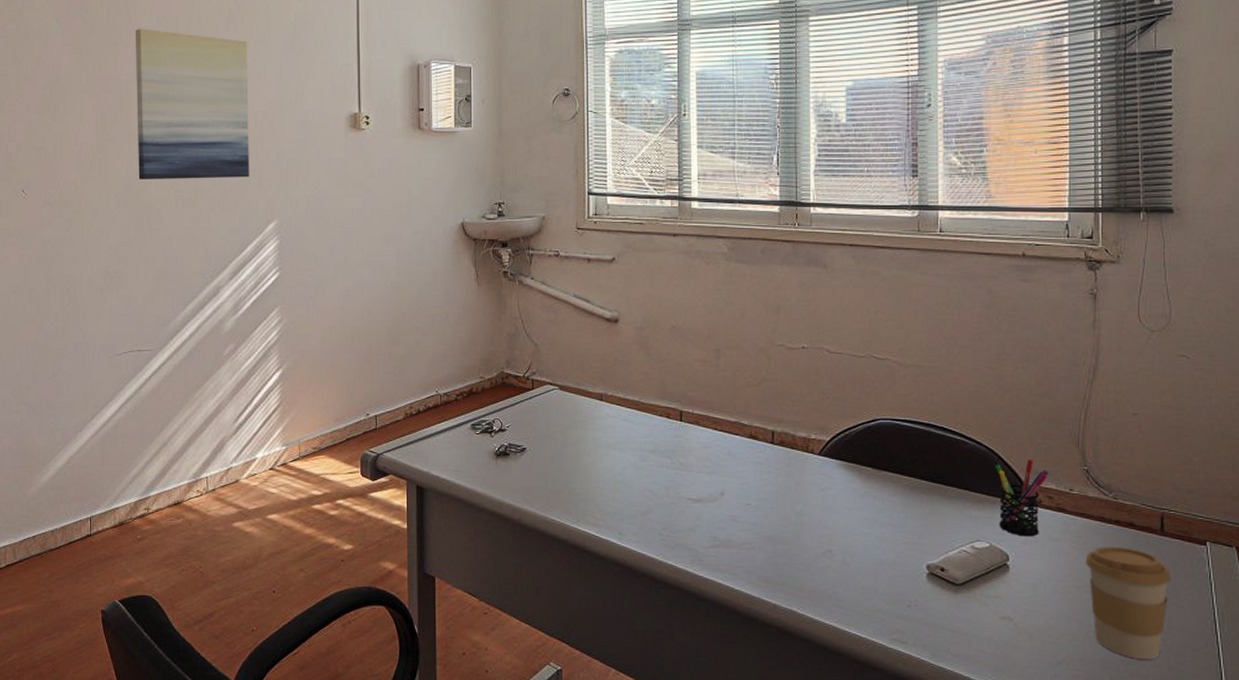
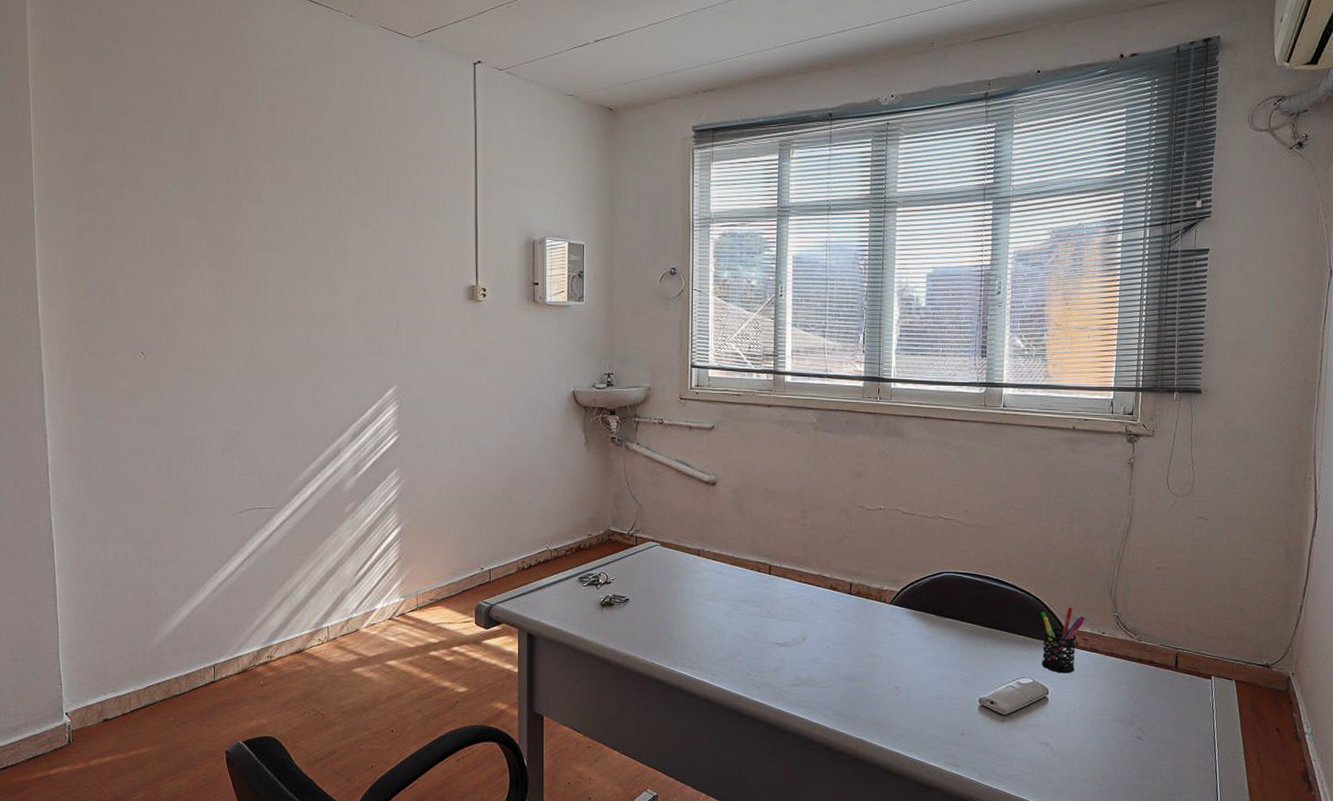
wall art: present [135,28,249,180] -> none [254,196,369,345]
coffee cup: present [1085,547,1171,660] -> none [1111,681,1181,776]

